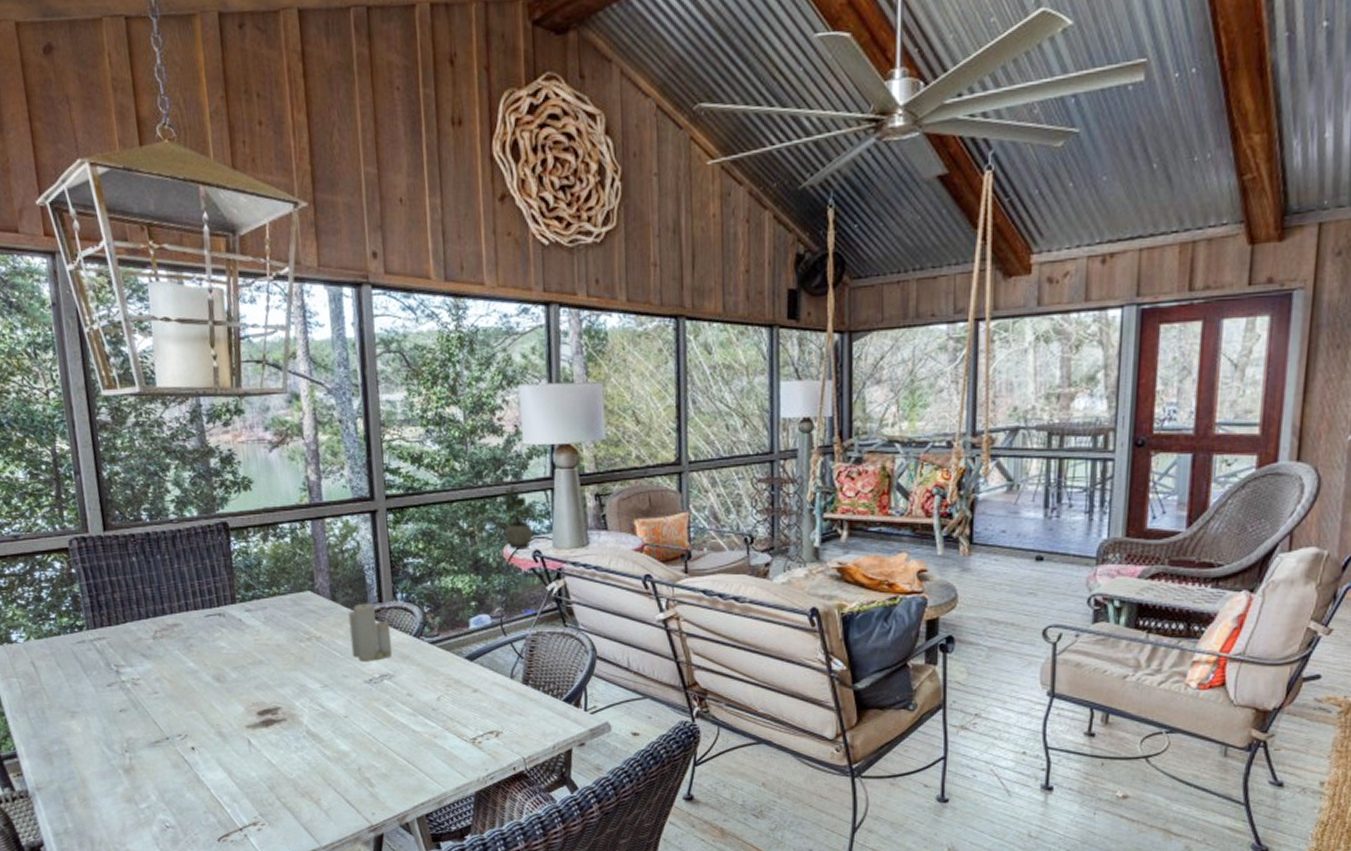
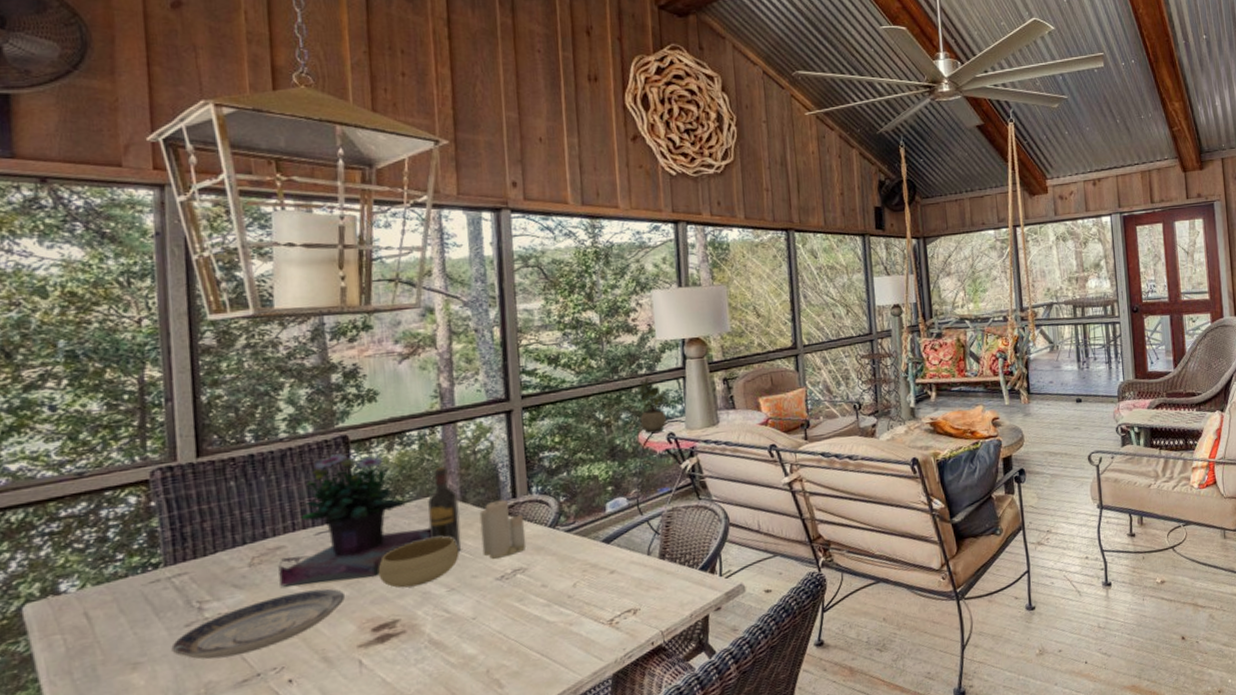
plate: none [98,669,234,719] -> present [171,588,346,660]
potted flower: none [177,540,305,663] -> present [278,454,431,587]
bowl: none [260,633,331,678] -> present [378,536,460,588]
wine bottle: none [301,563,333,650] -> present [427,466,462,552]

